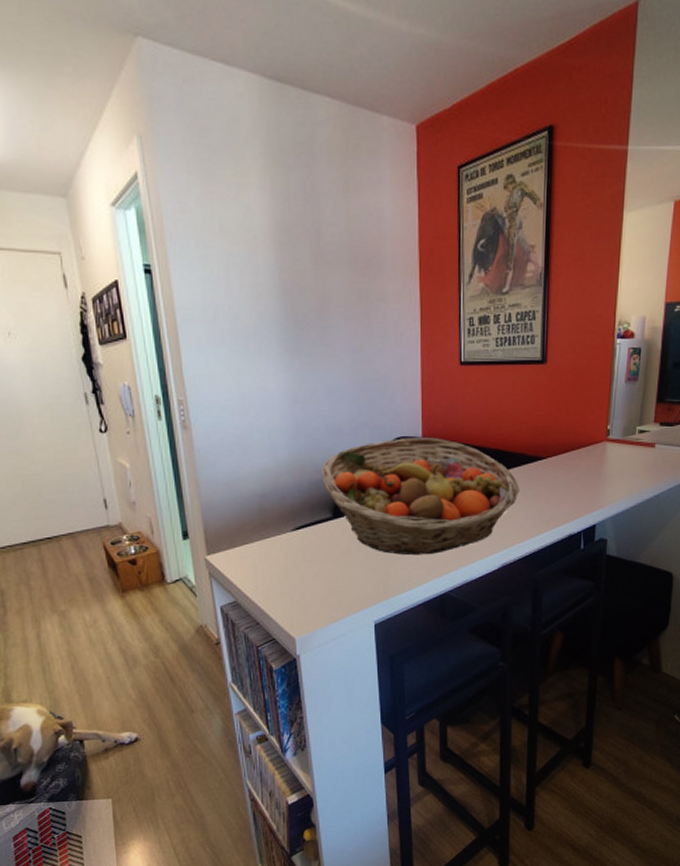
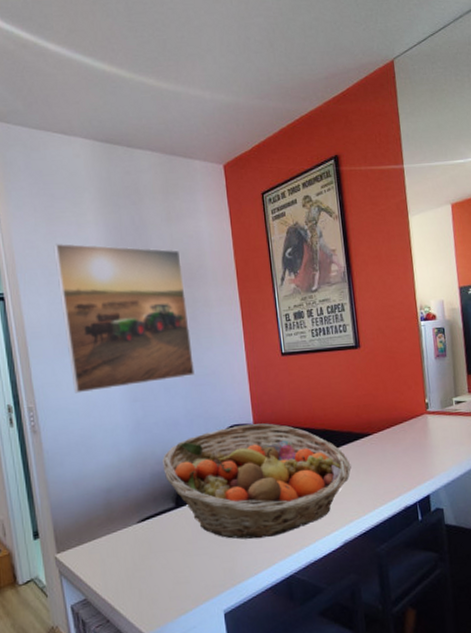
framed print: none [209,208,364,389] -> present [53,243,195,394]

